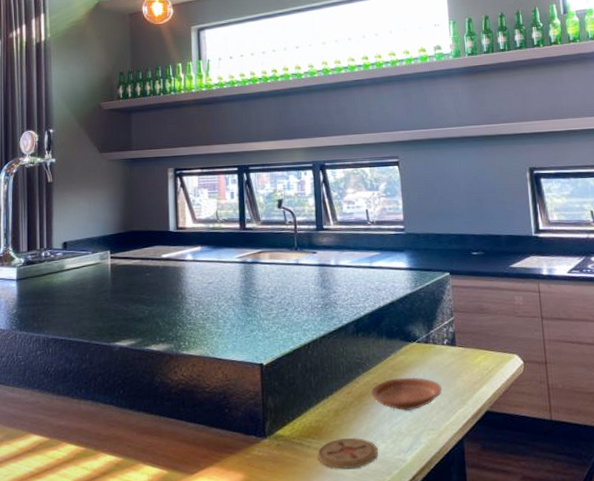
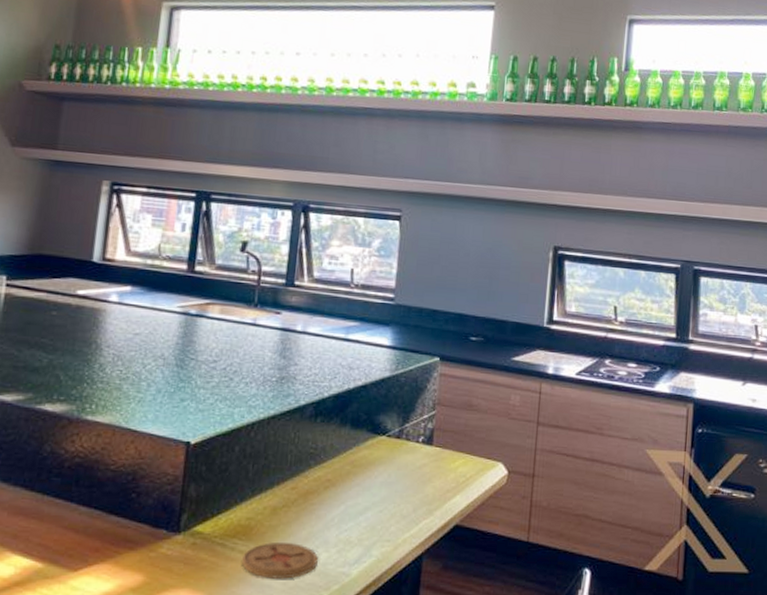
plate: present [370,377,442,412] -> none [320,476,407,517]

